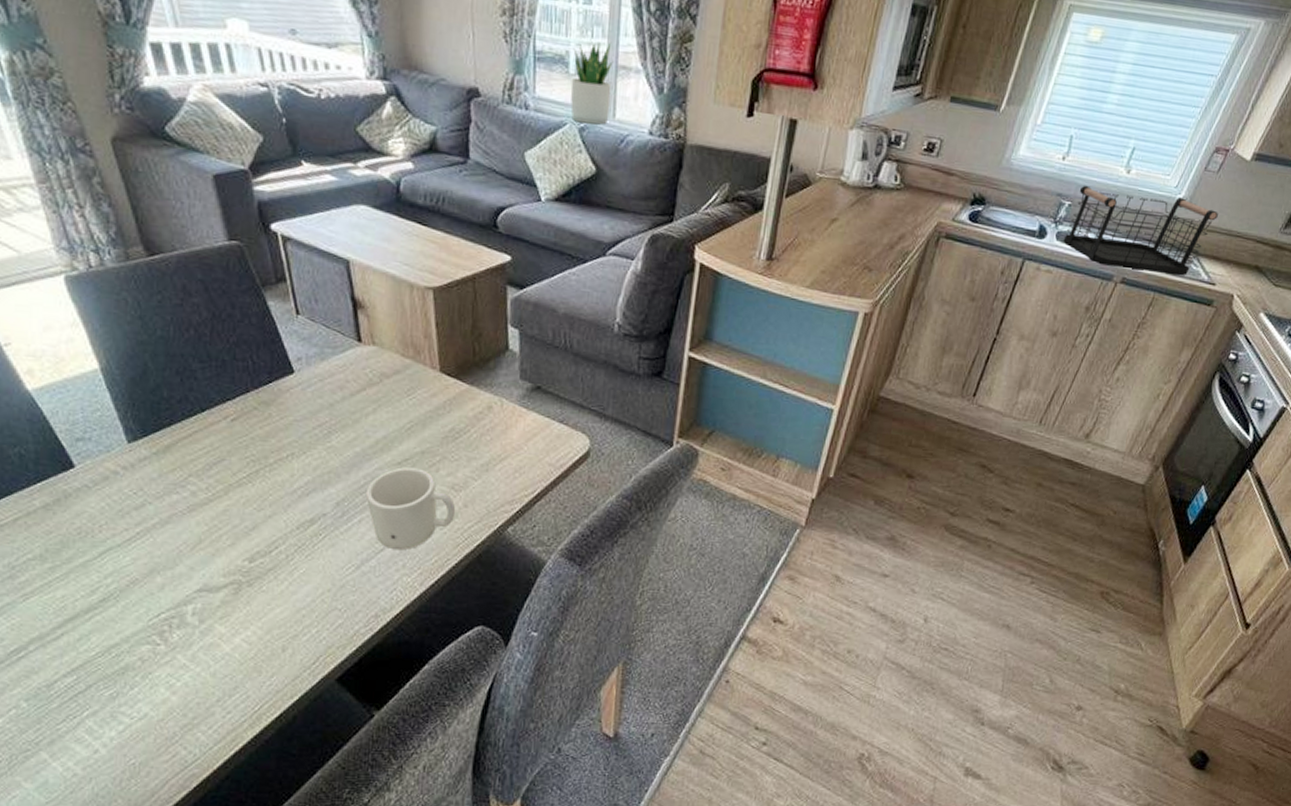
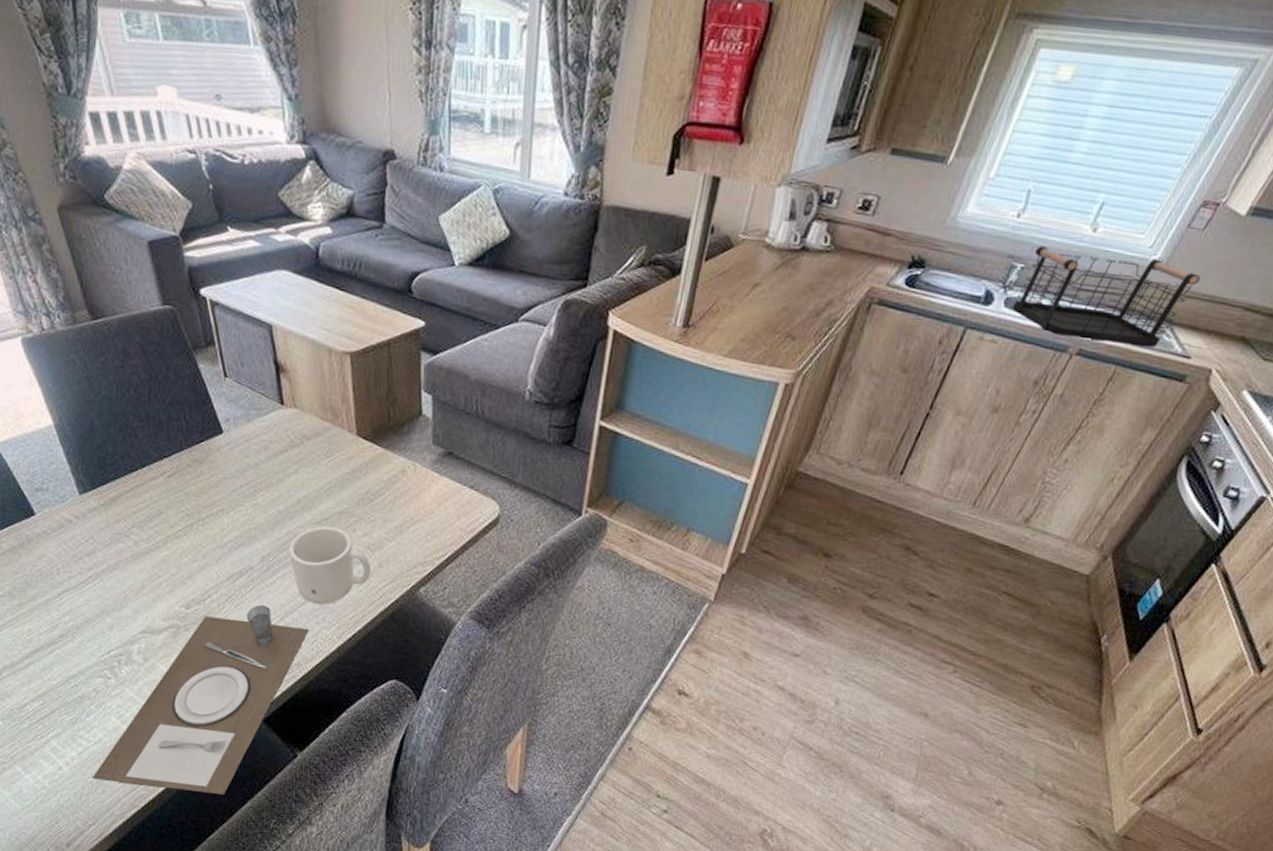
place setting: none [134,554,388,765] -> present [91,605,309,794]
planter: present [570,42,614,125] -> none [485,98,529,187]

